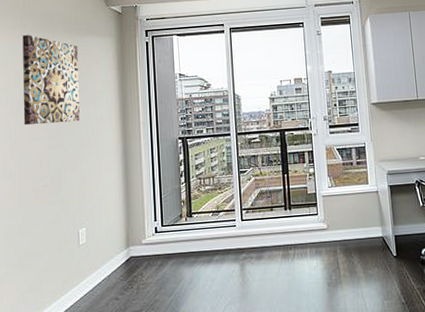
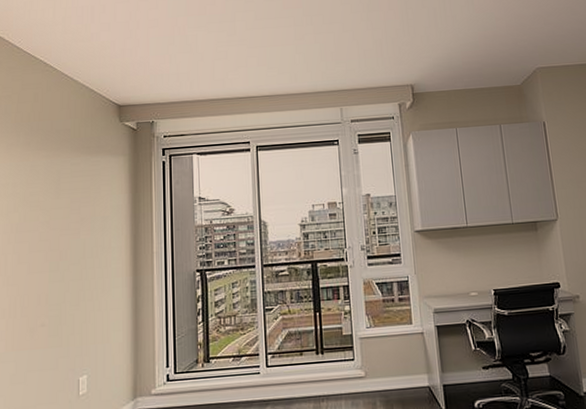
wall art: present [22,35,80,125] -> none [22,153,87,255]

